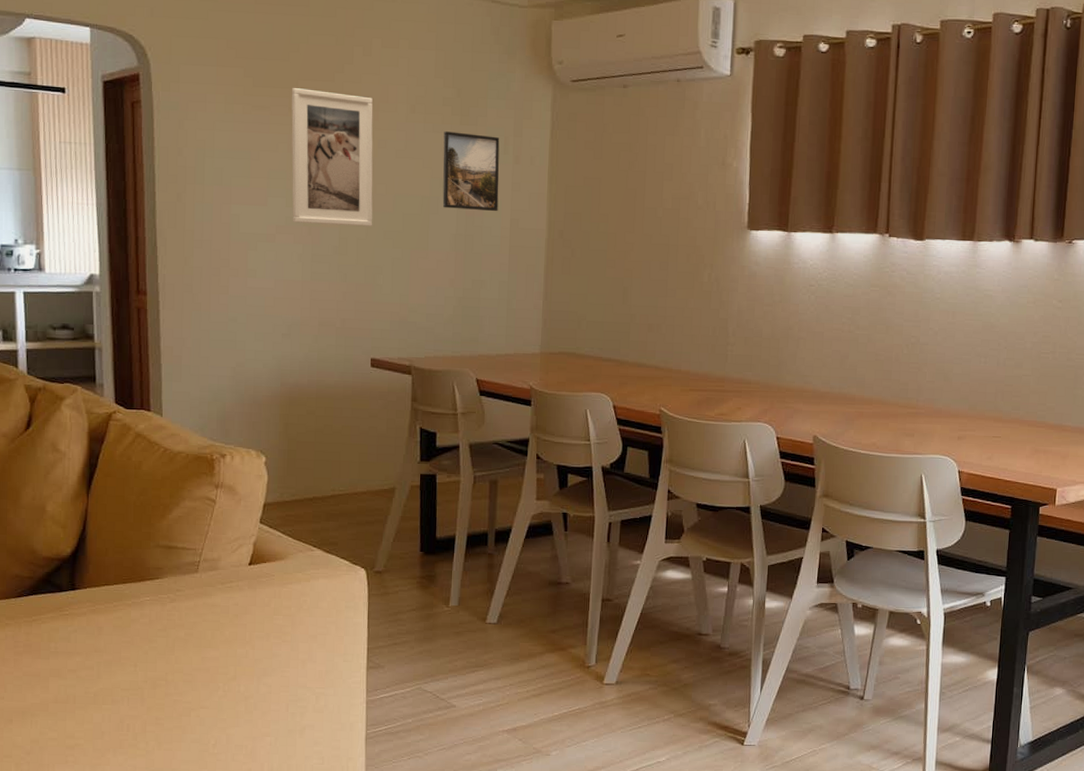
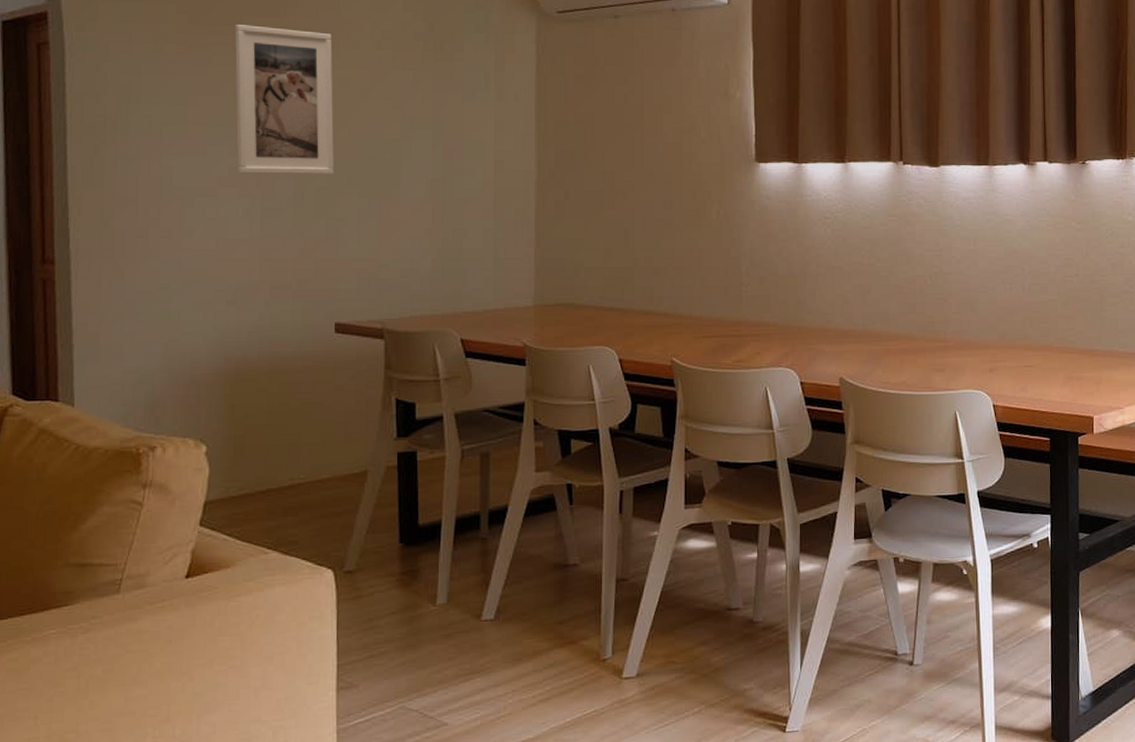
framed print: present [442,131,500,212] -> none [415,68,480,153]

